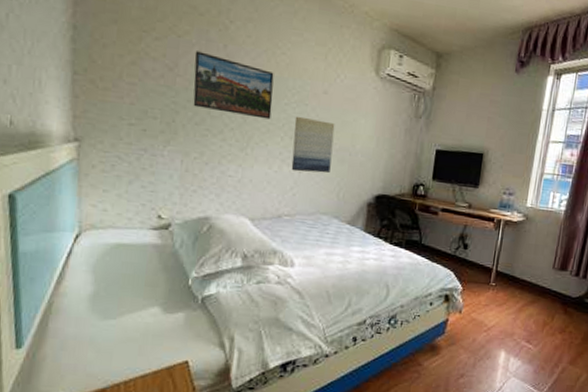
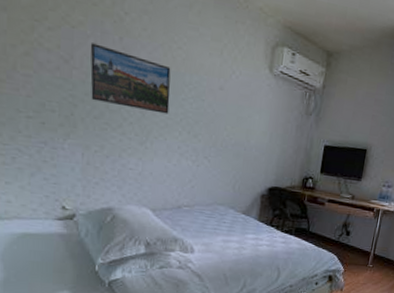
wall art: present [291,116,335,173] -> none [189,111,231,167]

